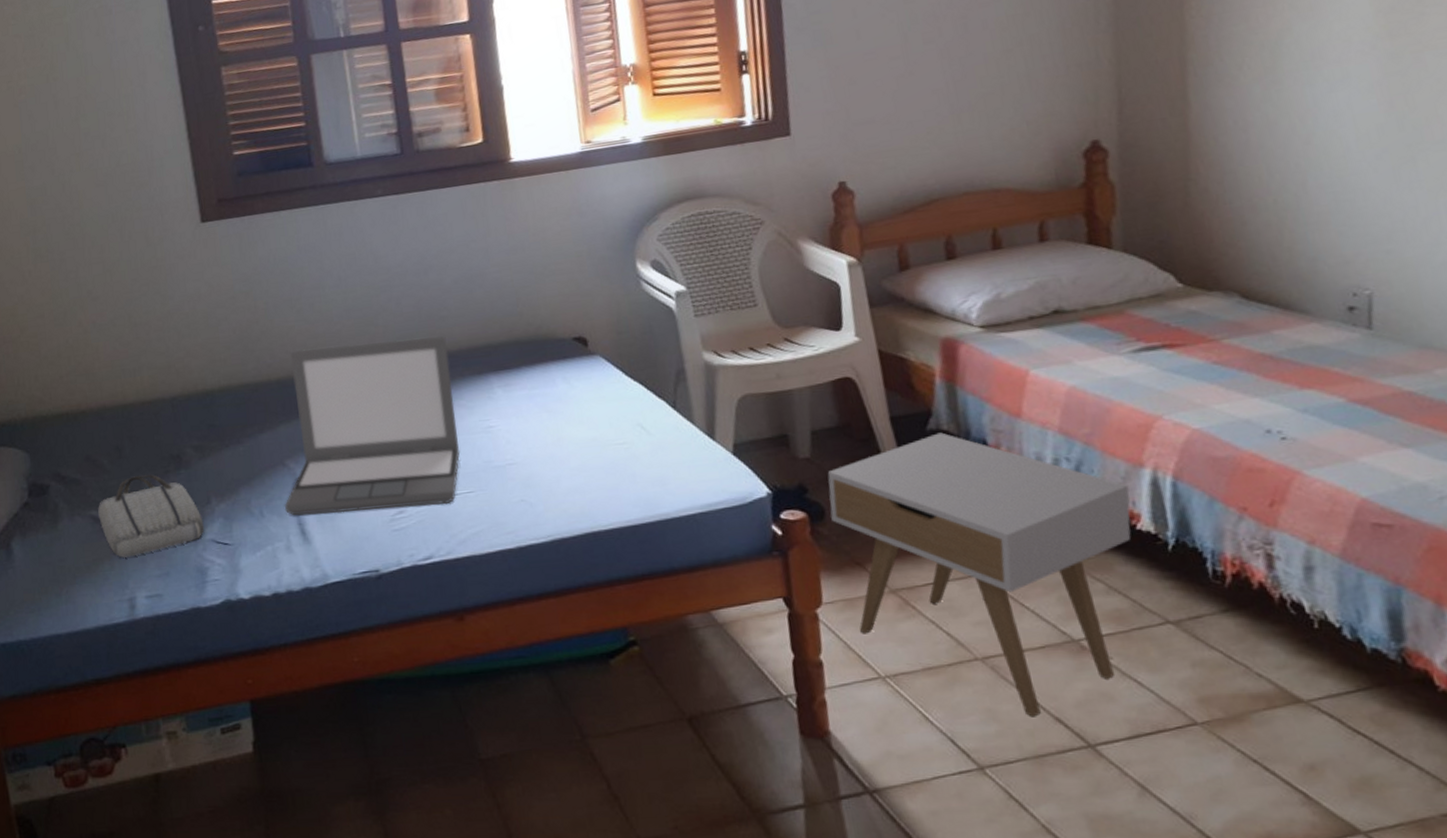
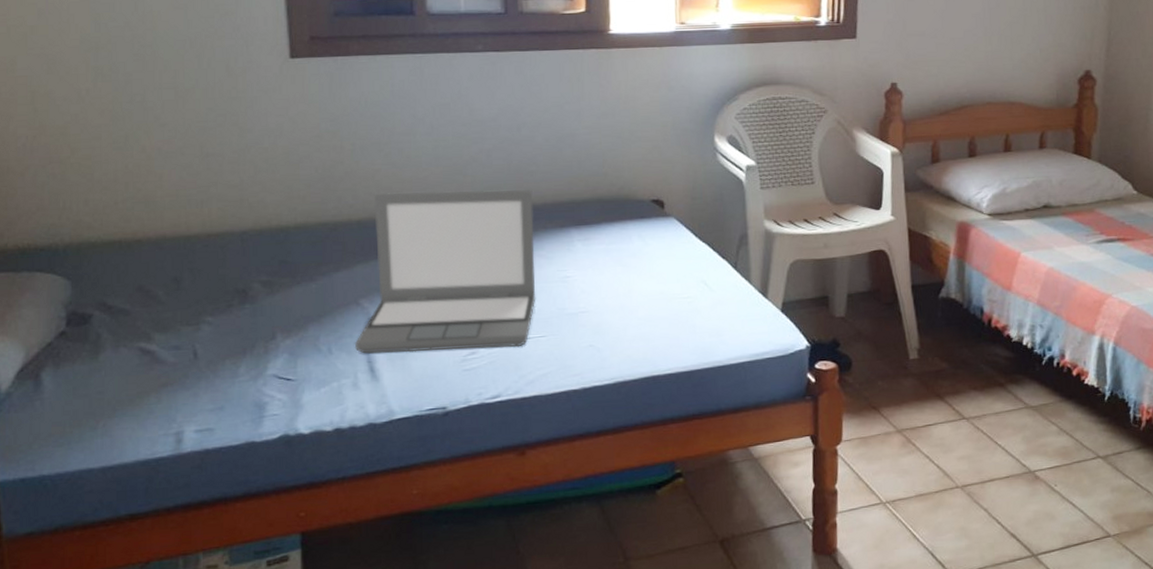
tote bag: present [98,474,204,558] -> none [148,307,266,391]
nightstand: present [827,432,1131,717] -> none [856,300,1083,534]

